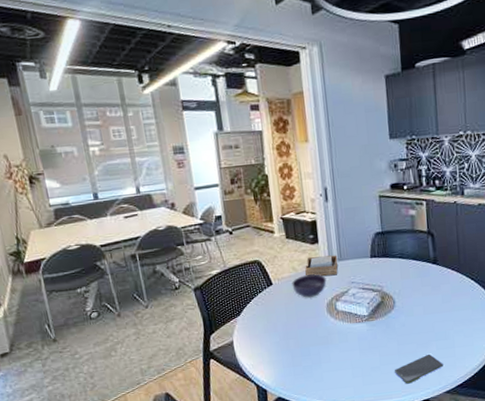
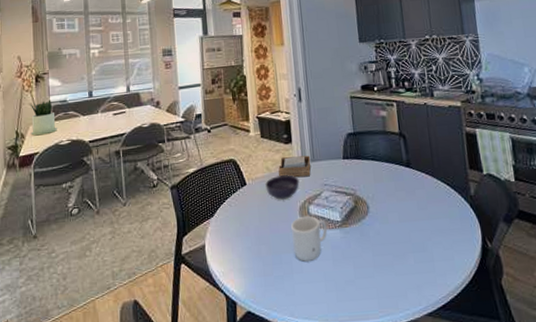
planter: none [27,203,63,241] -> present [30,100,57,136]
mug: none [318,311,354,353] -> present [290,215,327,262]
smartphone: present [395,353,443,384] -> none [370,267,423,303]

